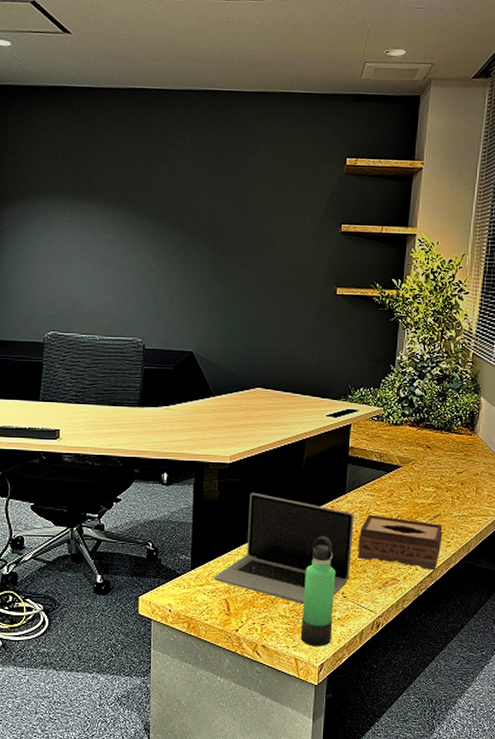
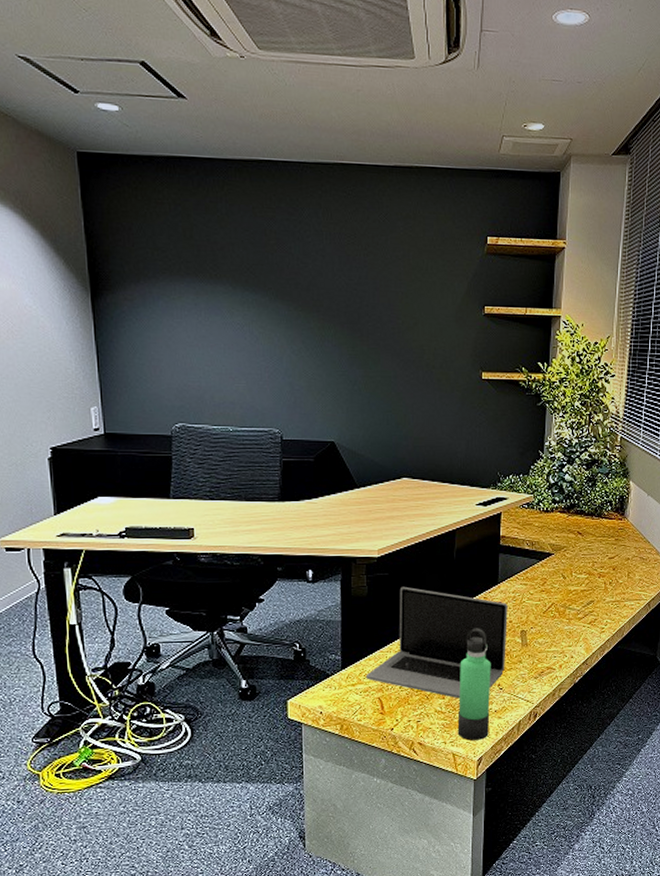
tissue box: present [358,514,443,571] -> none [513,604,597,658]

